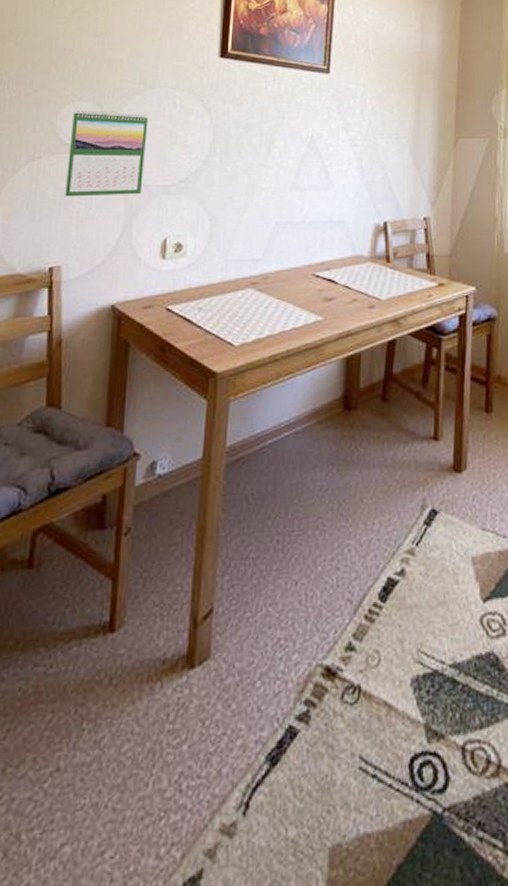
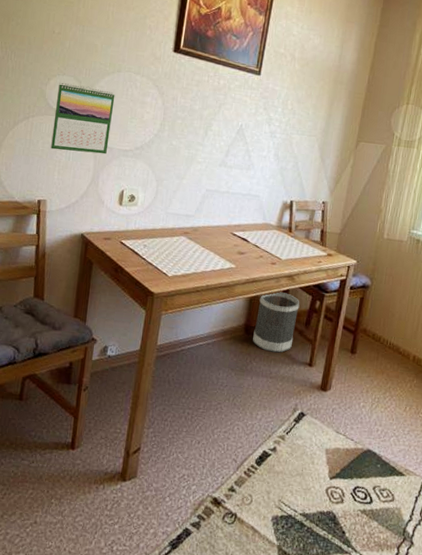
wastebasket: none [356,344,412,430] -> present [252,291,300,353]

